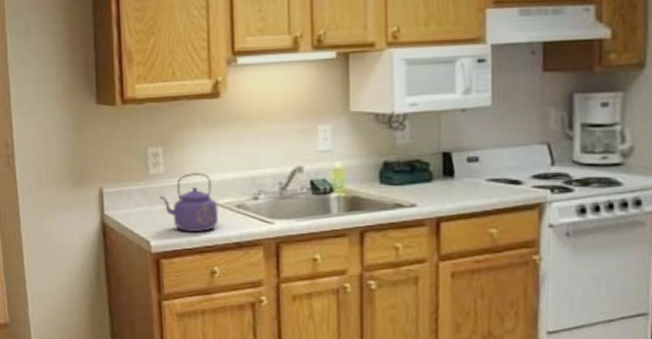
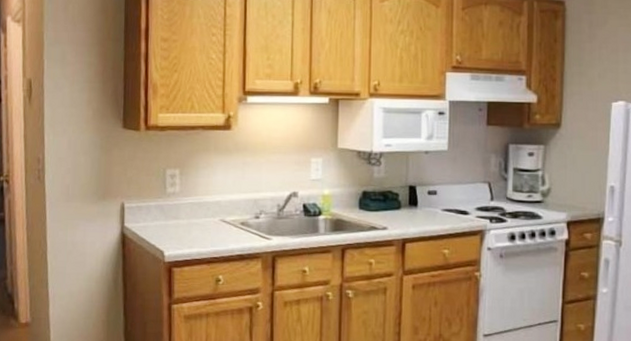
kettle: present [159,173,219,233] -> none [174,193,226,245]

